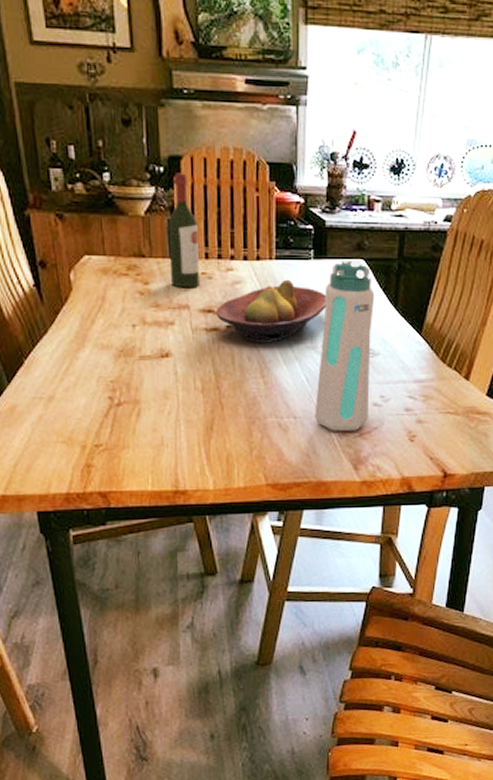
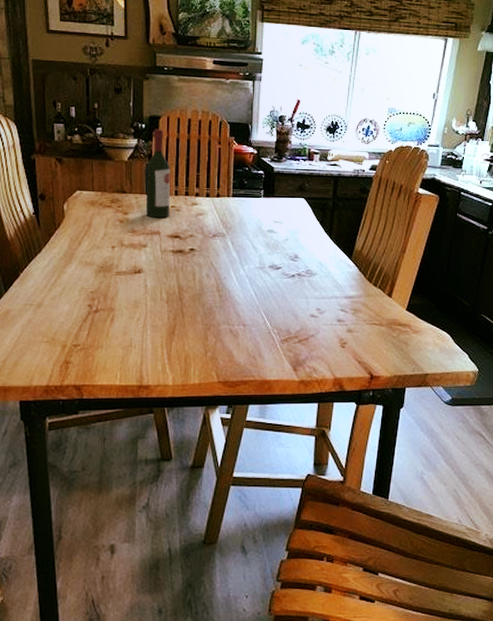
fruit bowl: present [216,279,326,343] -> none [182,212,273,264]
water bottle: present [314,259,375,431] -> none [261,198,313,338]

